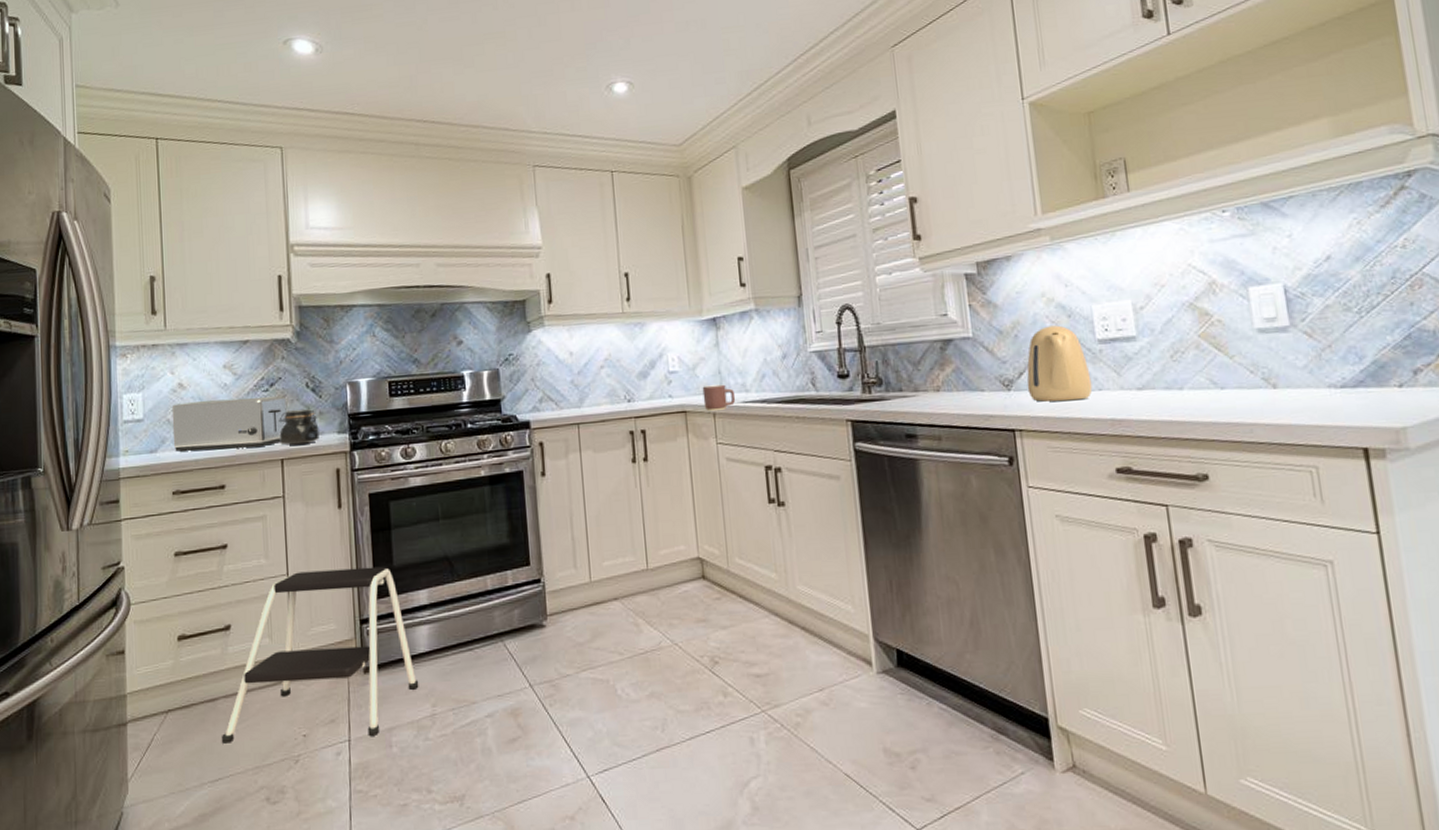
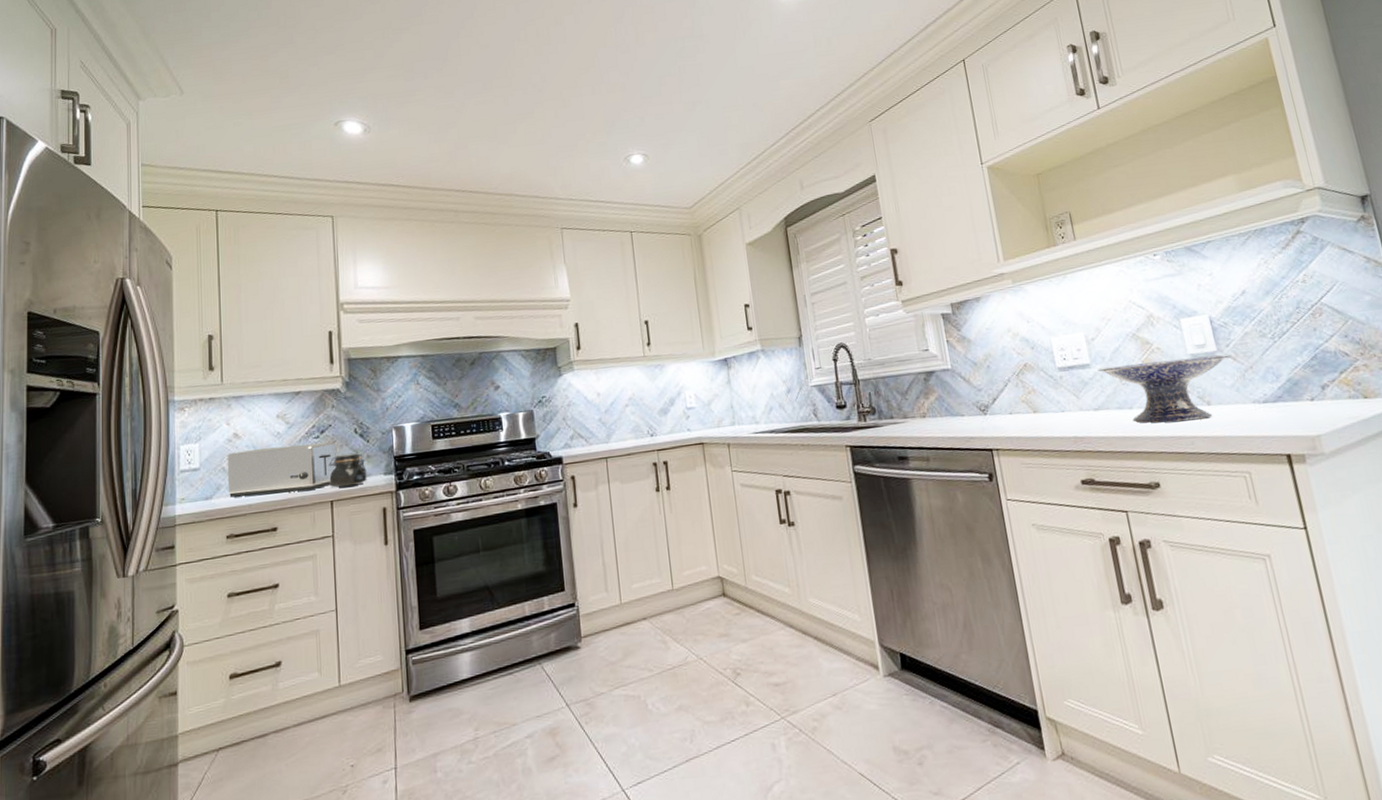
step stool: present [222,566,419,744] -> none [272,597,462,778]
mug: present [702,384,736,412] -> none [717,417,747,443]
kettle: present [1027,325,1093,402] -> none [999,356,1057,424]
decorative bowl: none [1144,330,1306,407] -> present [1097,354,1231,423]

